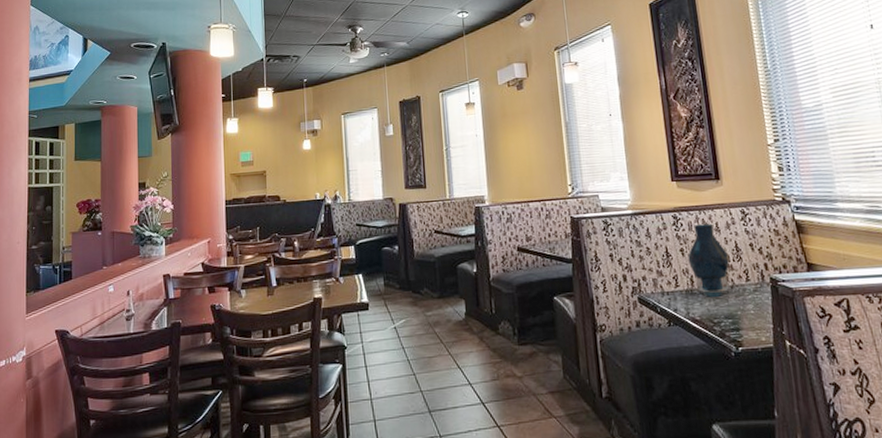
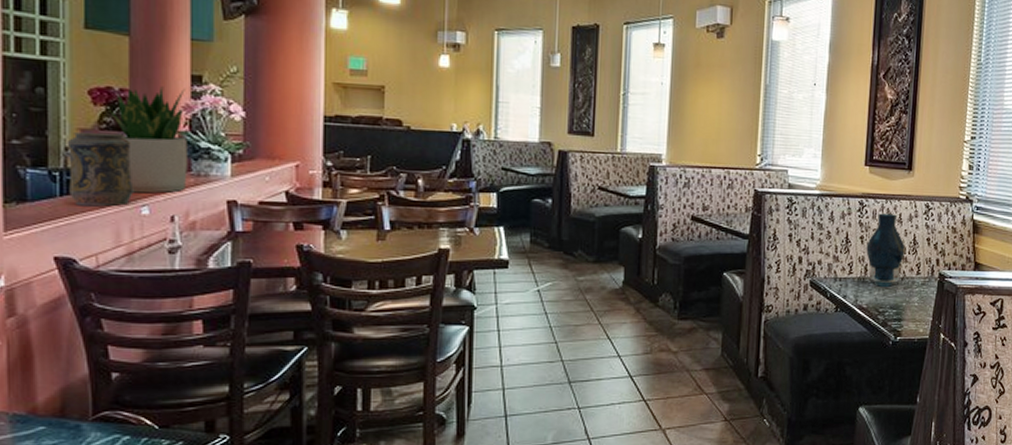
decorative vase: none [65,232,104,290] -> present [68,132,134,207]
planter: none [88,193,137,276] -> present [108,86,187,194]

